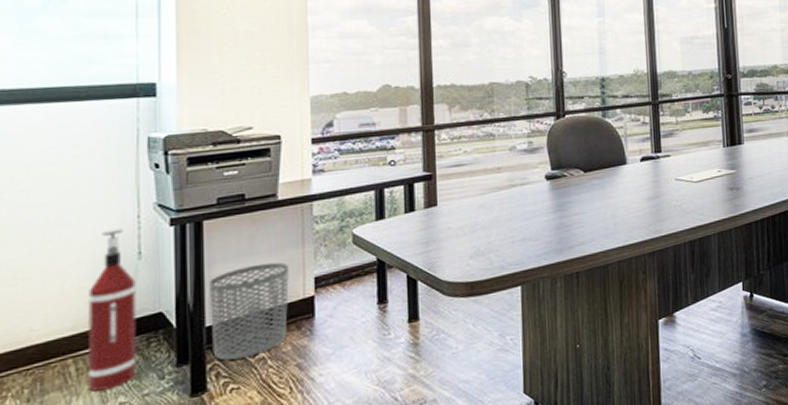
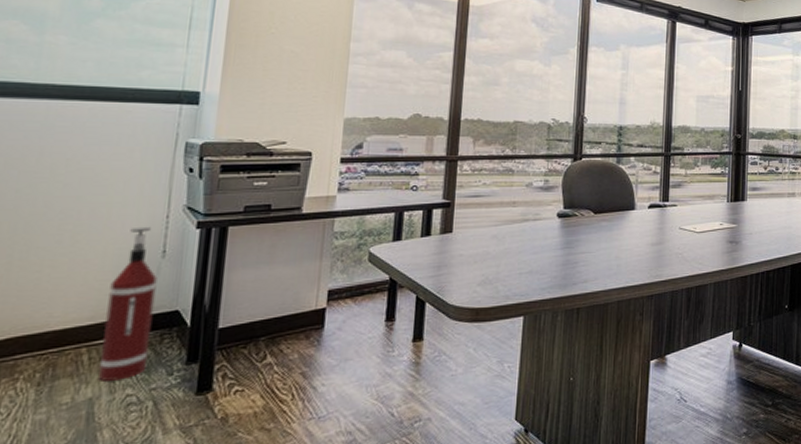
waste bin: present [210,262,289,361] -> none [222,272,305,363]

